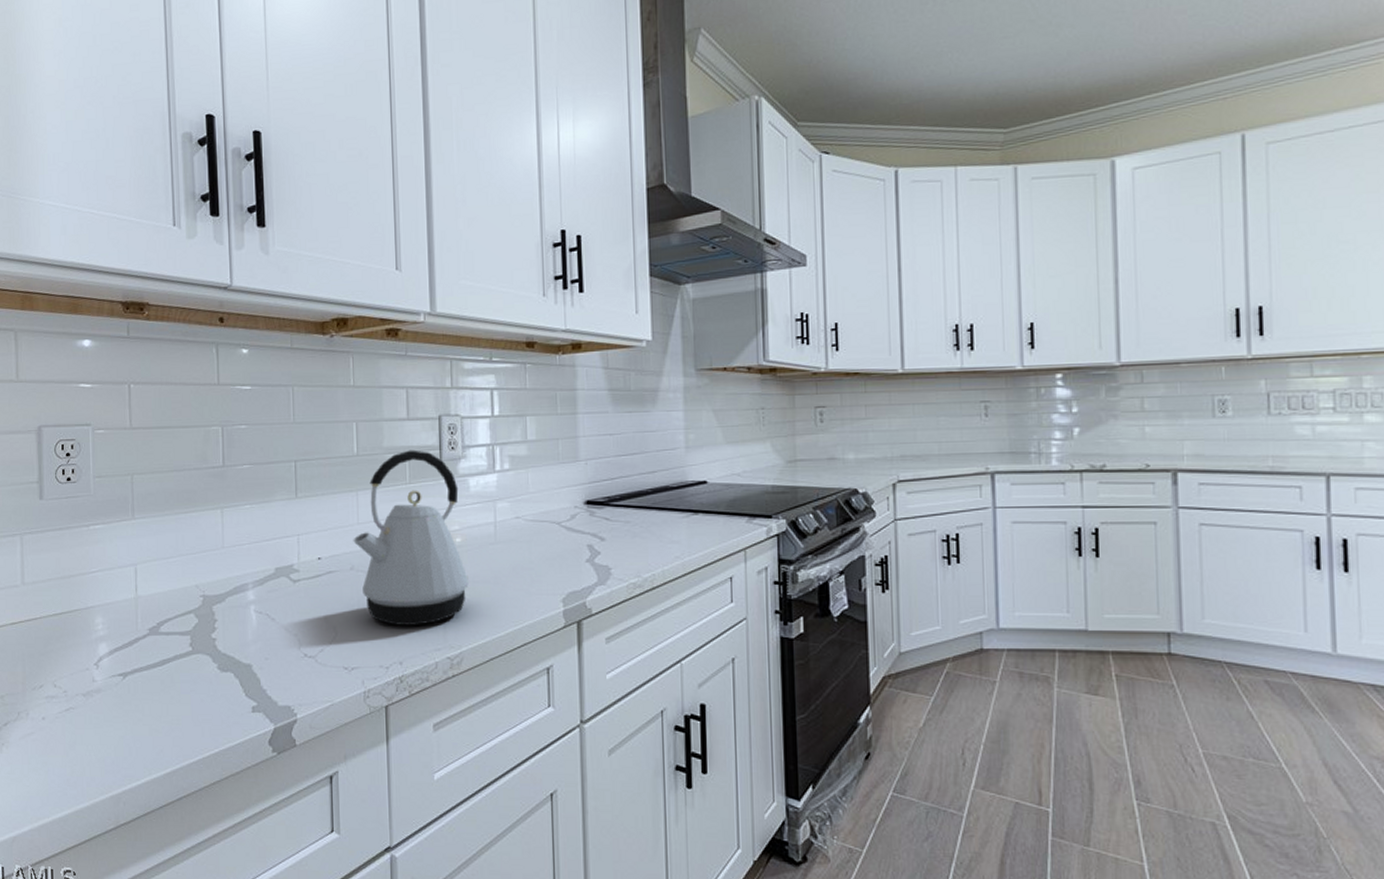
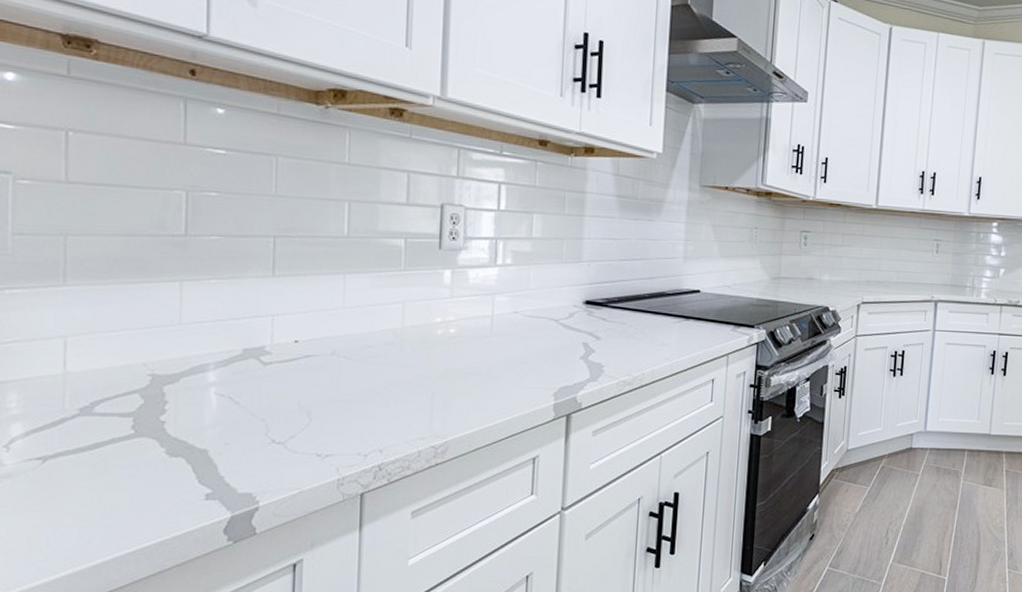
kettle: present [353,450,469,625] -> none [336,236,460,414]

